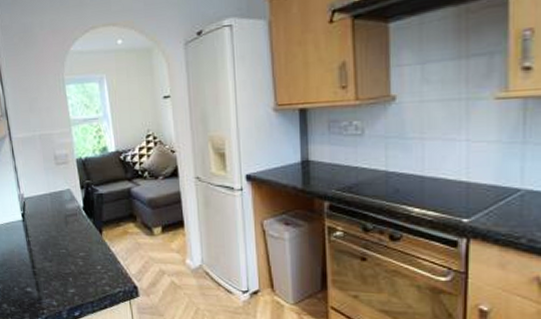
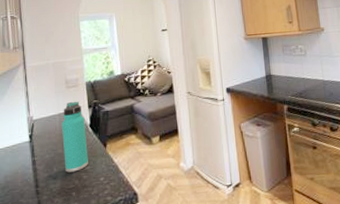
thermos bottle: none [54,180,84,257] -> present [62,101,88,173]

